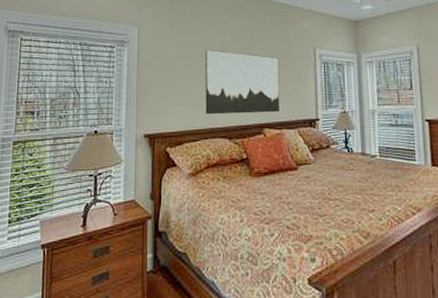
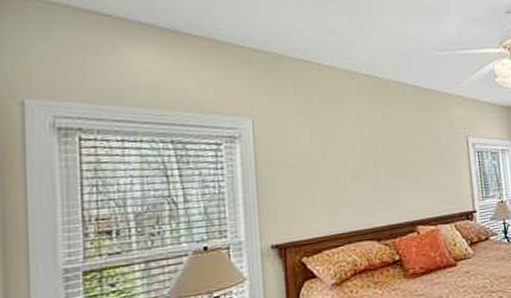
wall art: present [205,49,280,115] -> none [341,142,434,217]

